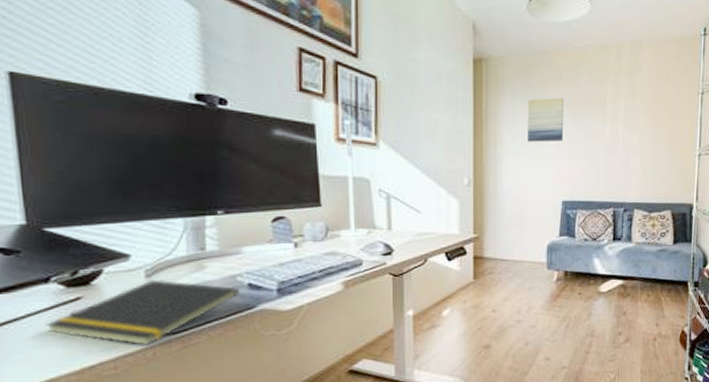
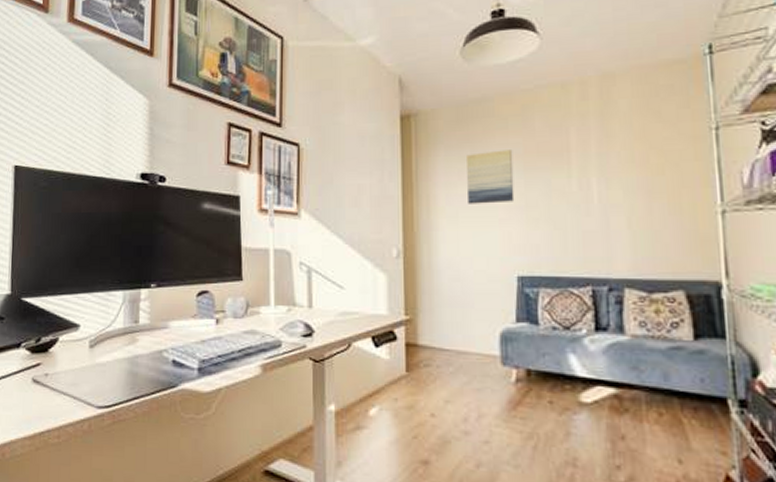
notepad: present [46,279,239,345] -> none [13,350,164,416]

